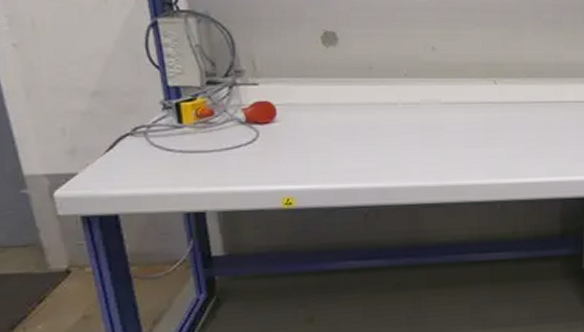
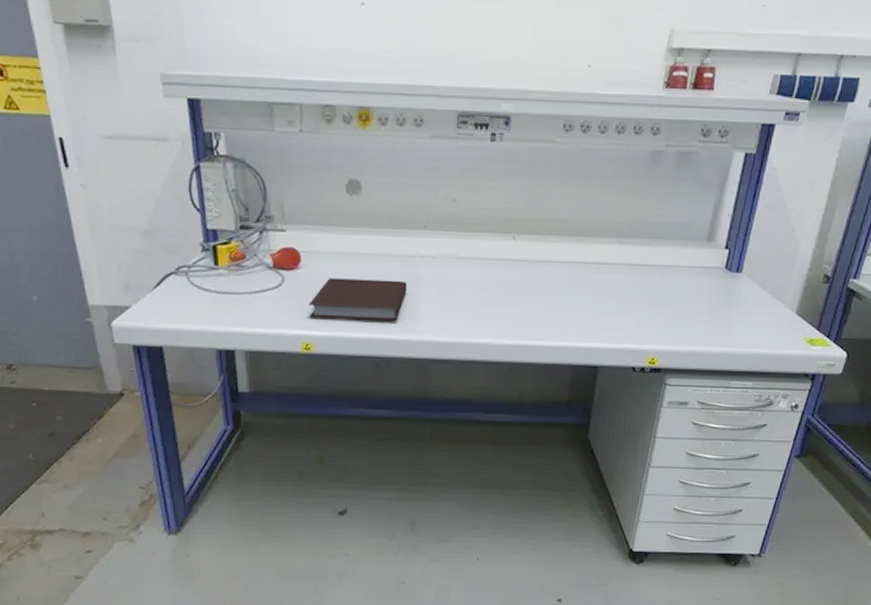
notebook: none [288,128,392,171] -> present [309,278,407,322]

